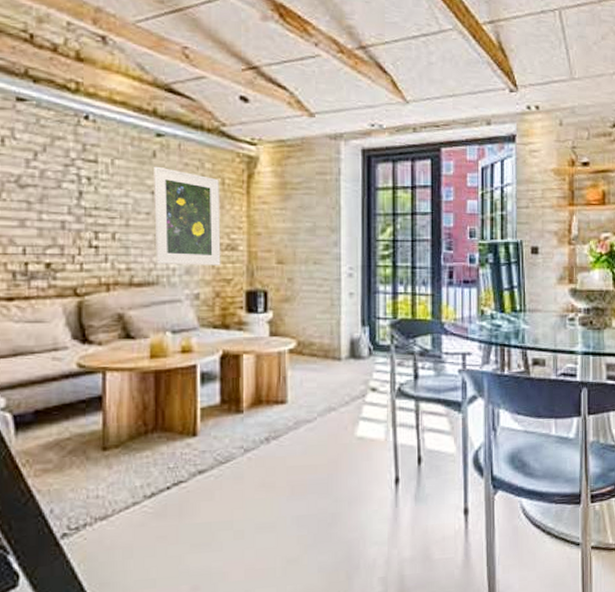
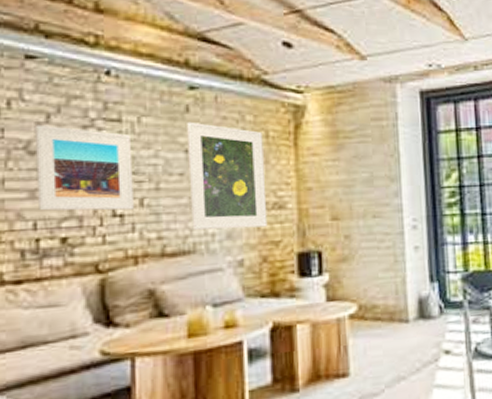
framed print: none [24,161,107,242] -> present [34,124,134,211]

